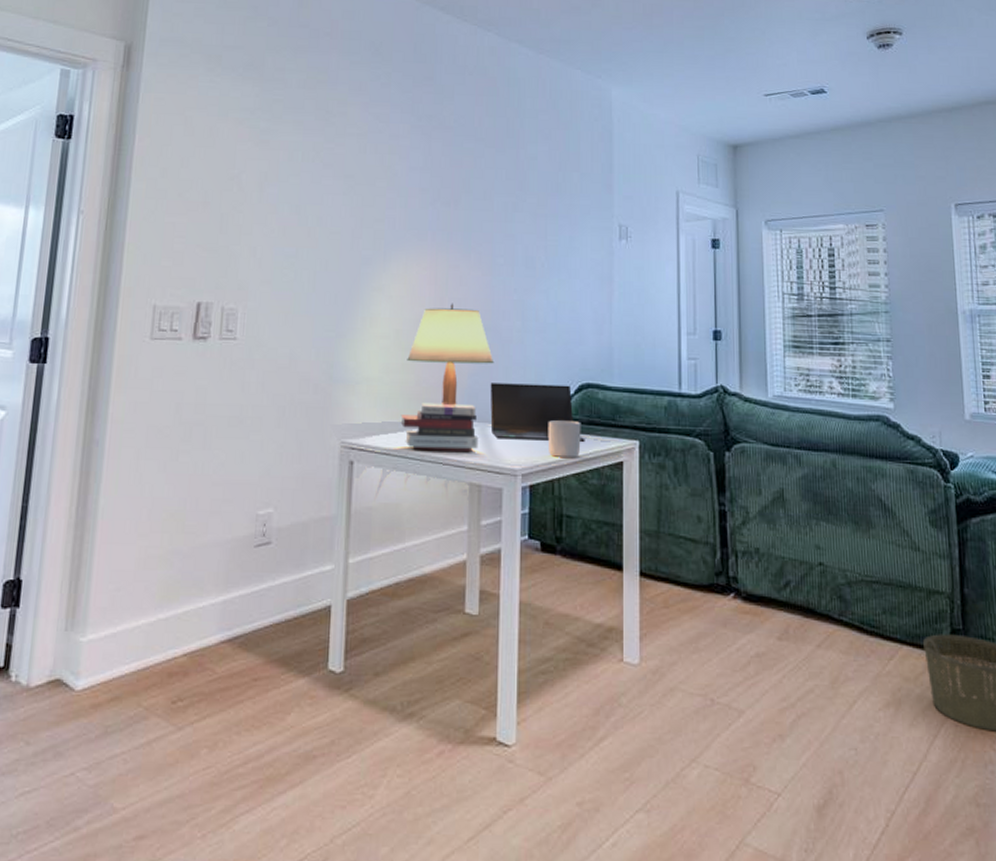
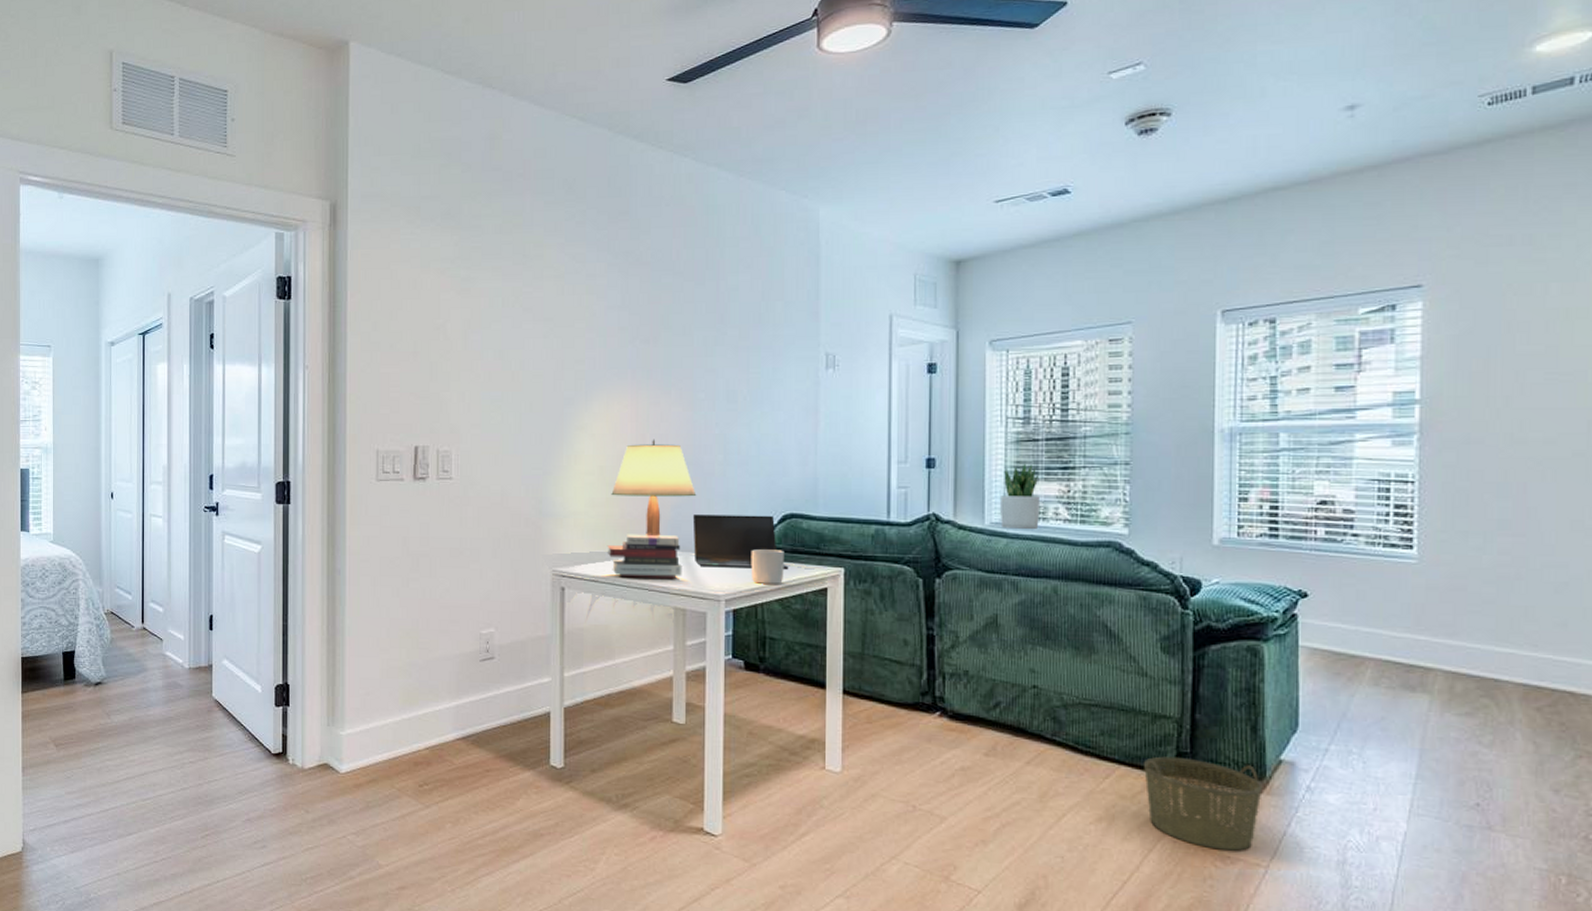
planter: none [781,338,816,404] -> present [1000,463,1040,530]

